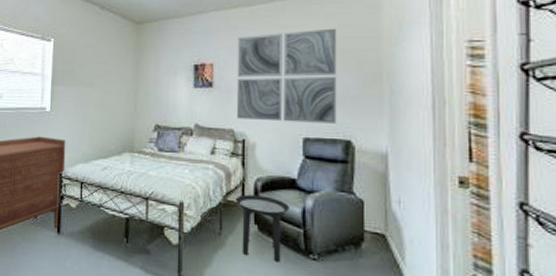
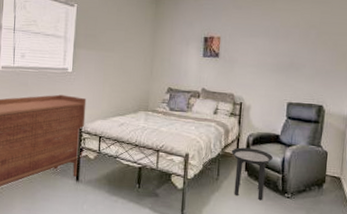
wall art: present [236,28,337,124] -> none [236,14,320,92]

